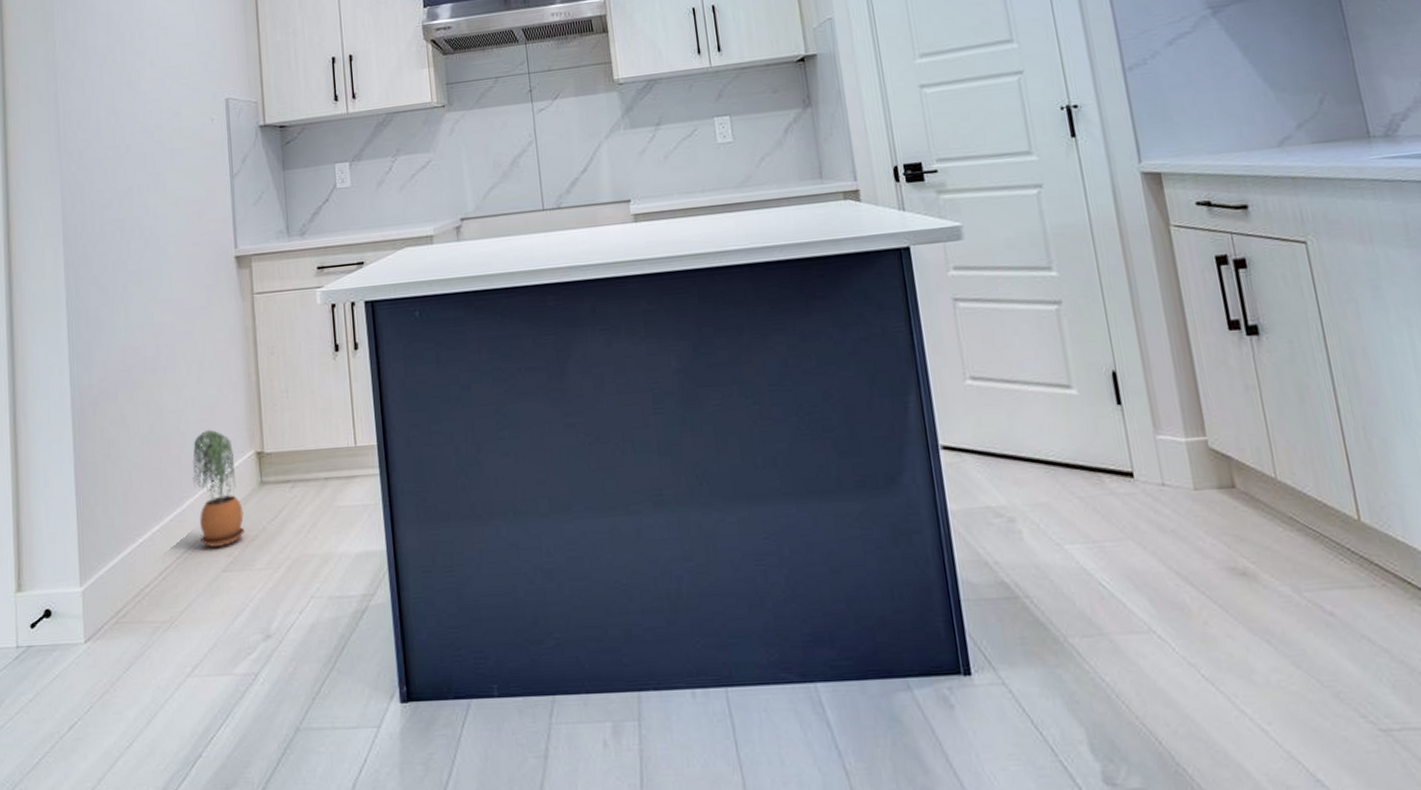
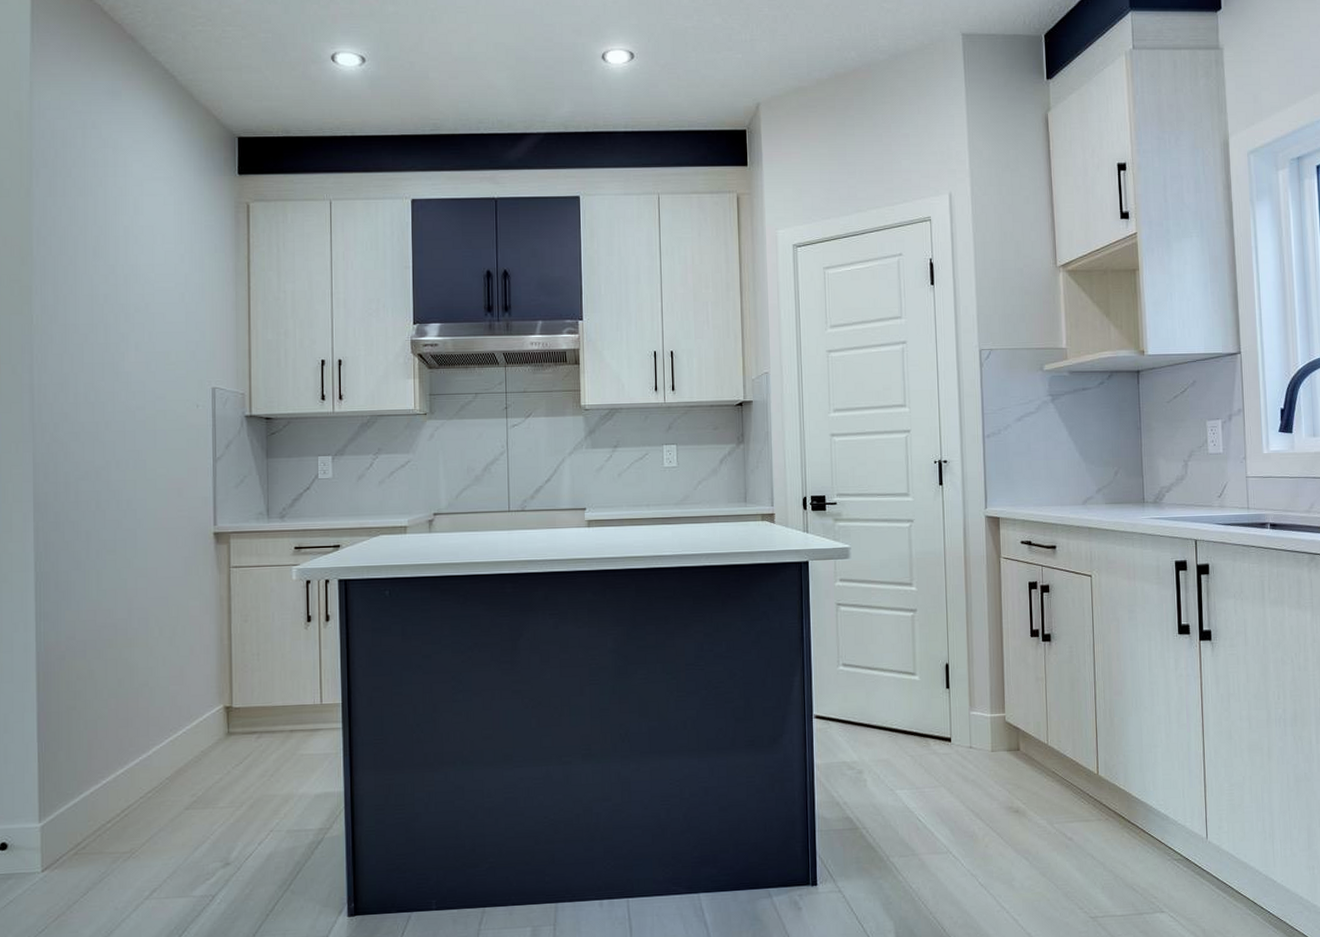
potted plant: present [192,429,246,547] -> none [160,685,210,788]

